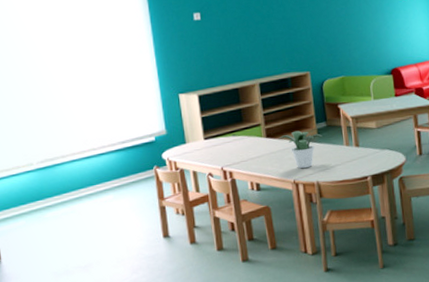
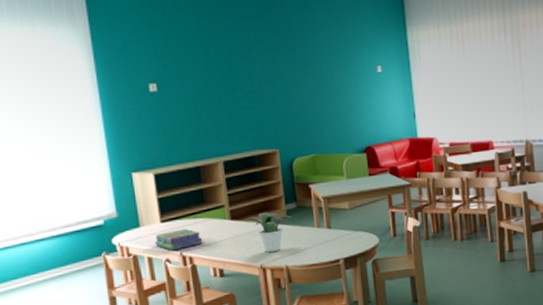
stack of books: none [199,145,242,166] -> present [155,228,203,251]

